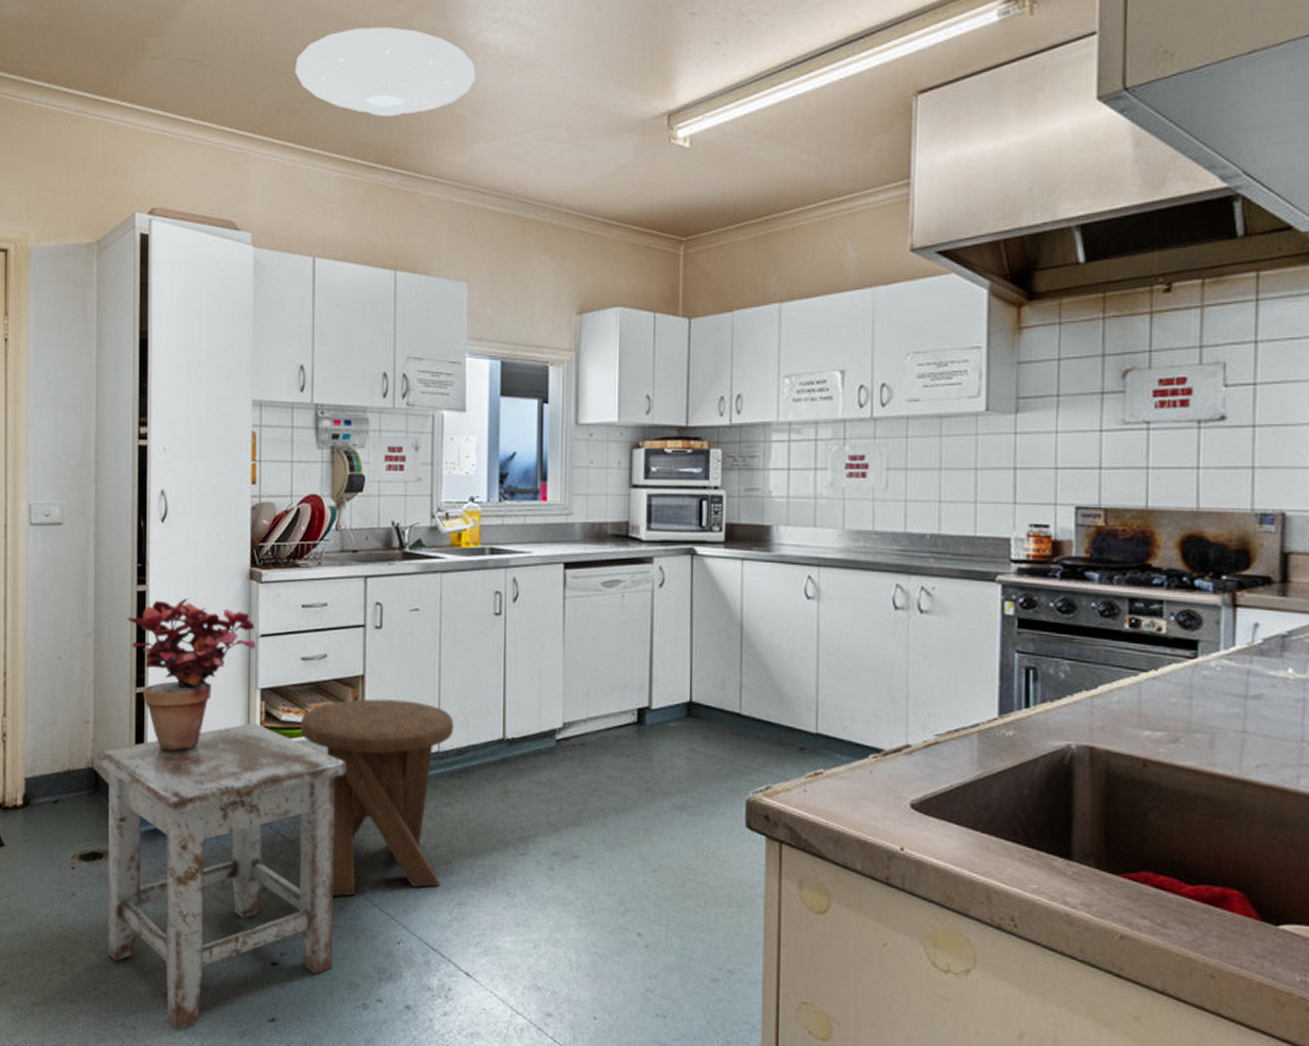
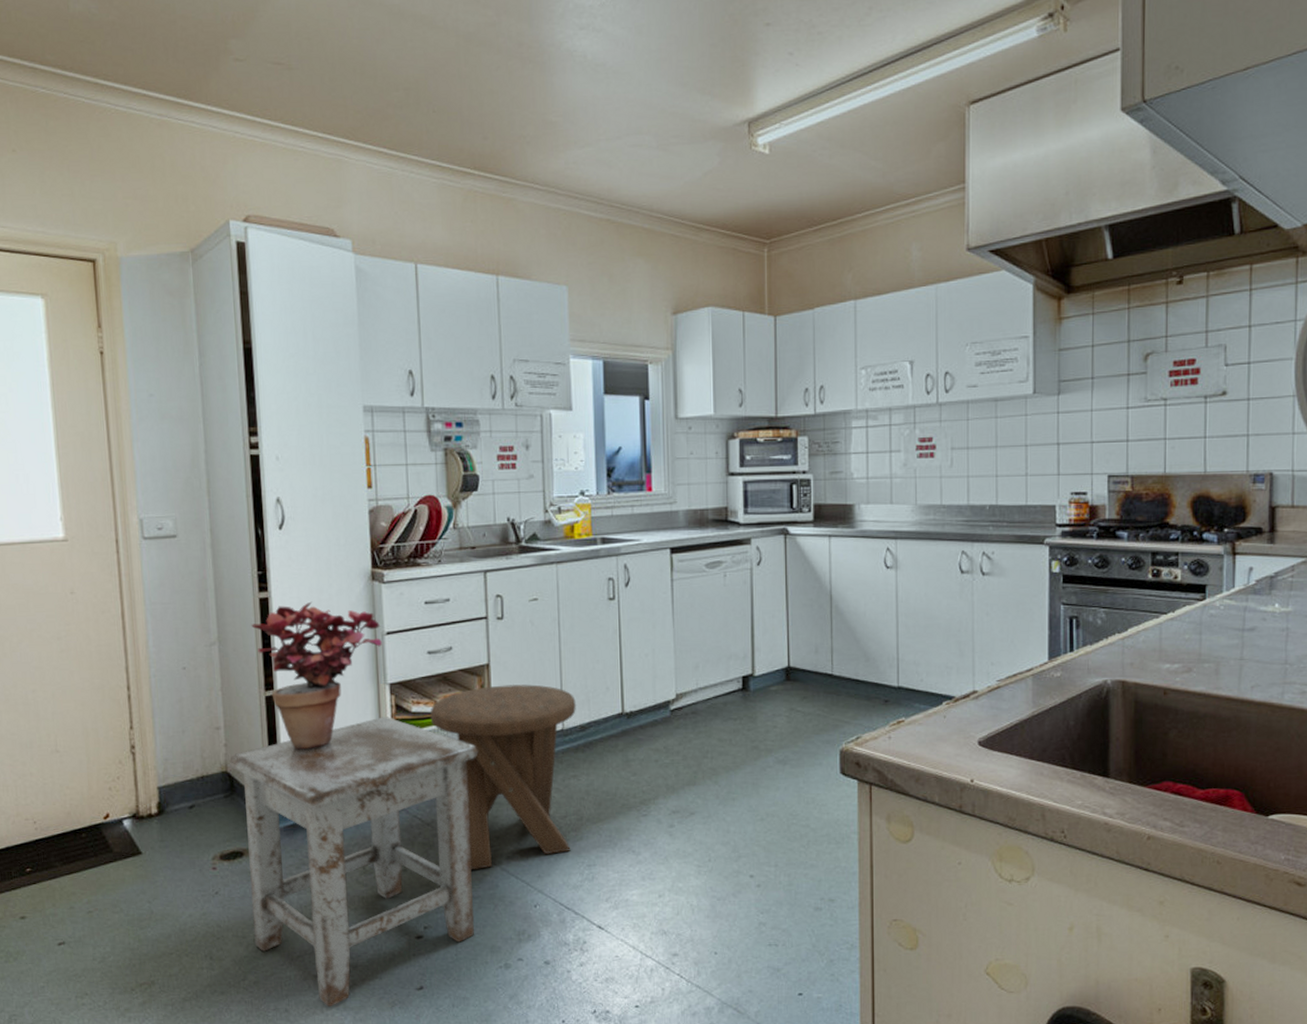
ceiling light: present [295,26,476,117] -> none [385,31,566,123]

